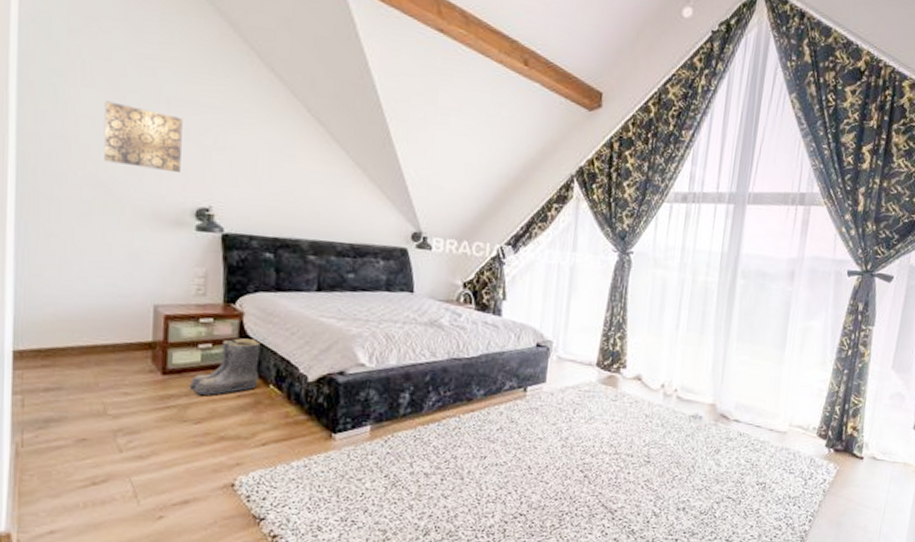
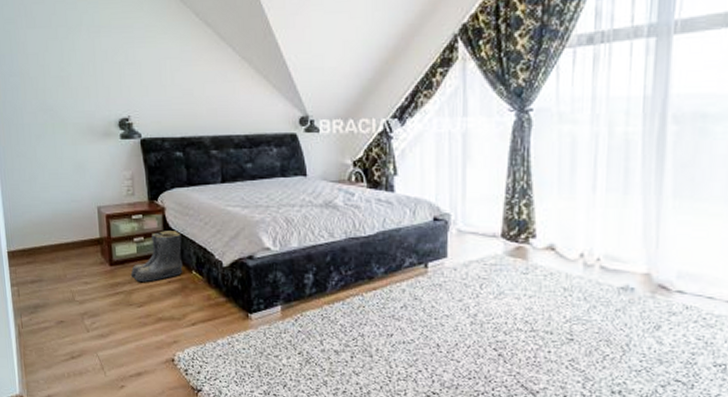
wall art: present [103,101,183,174] -> none [43,37,103,91]

